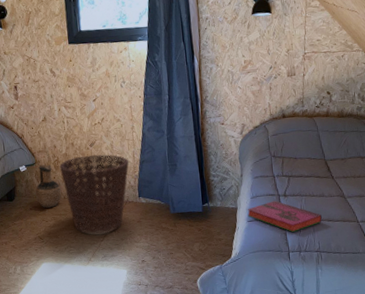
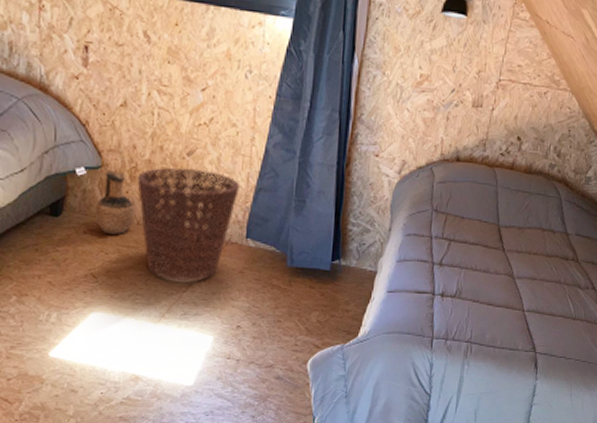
hardback book: present [247,201,322,232] -> none [388,269,481,313]

